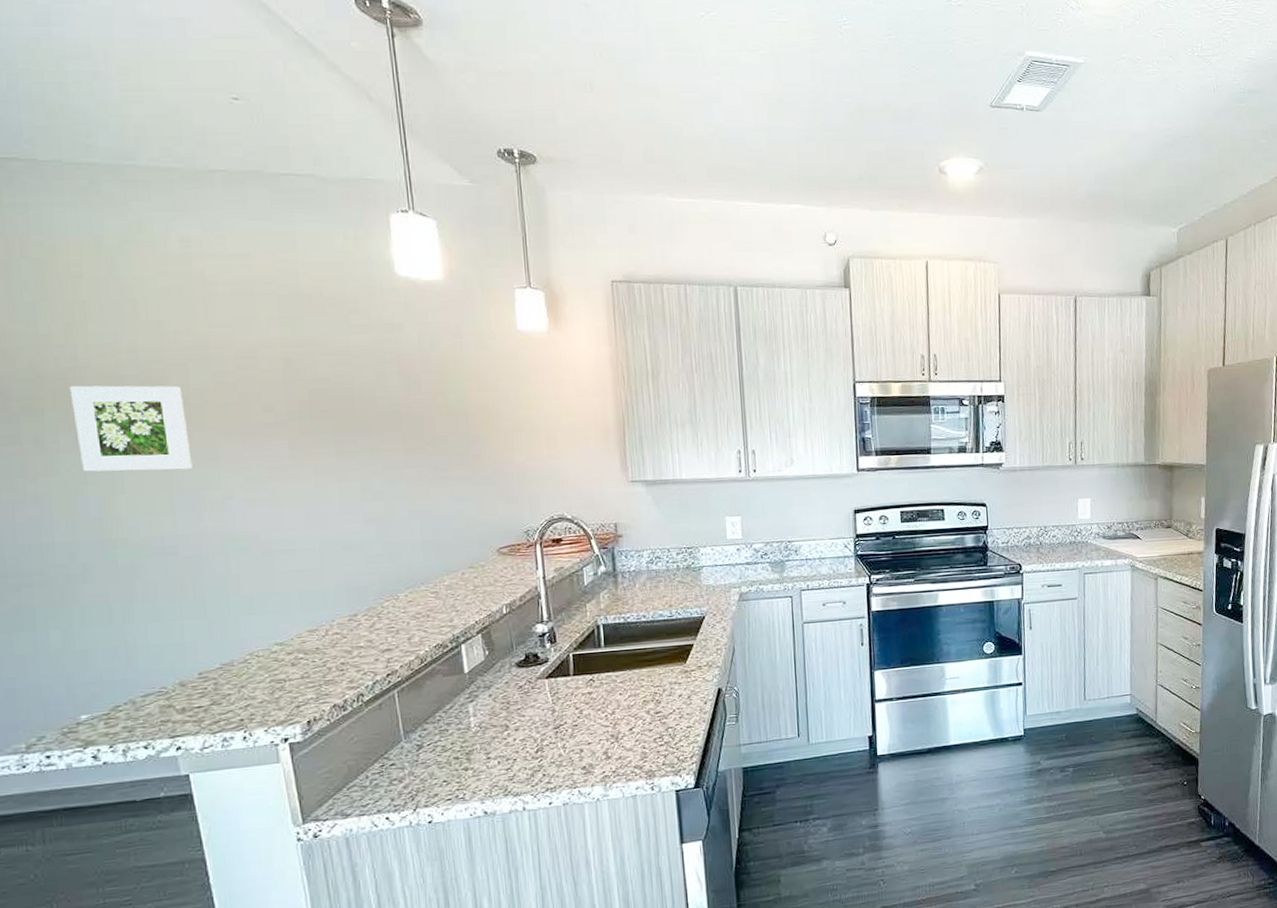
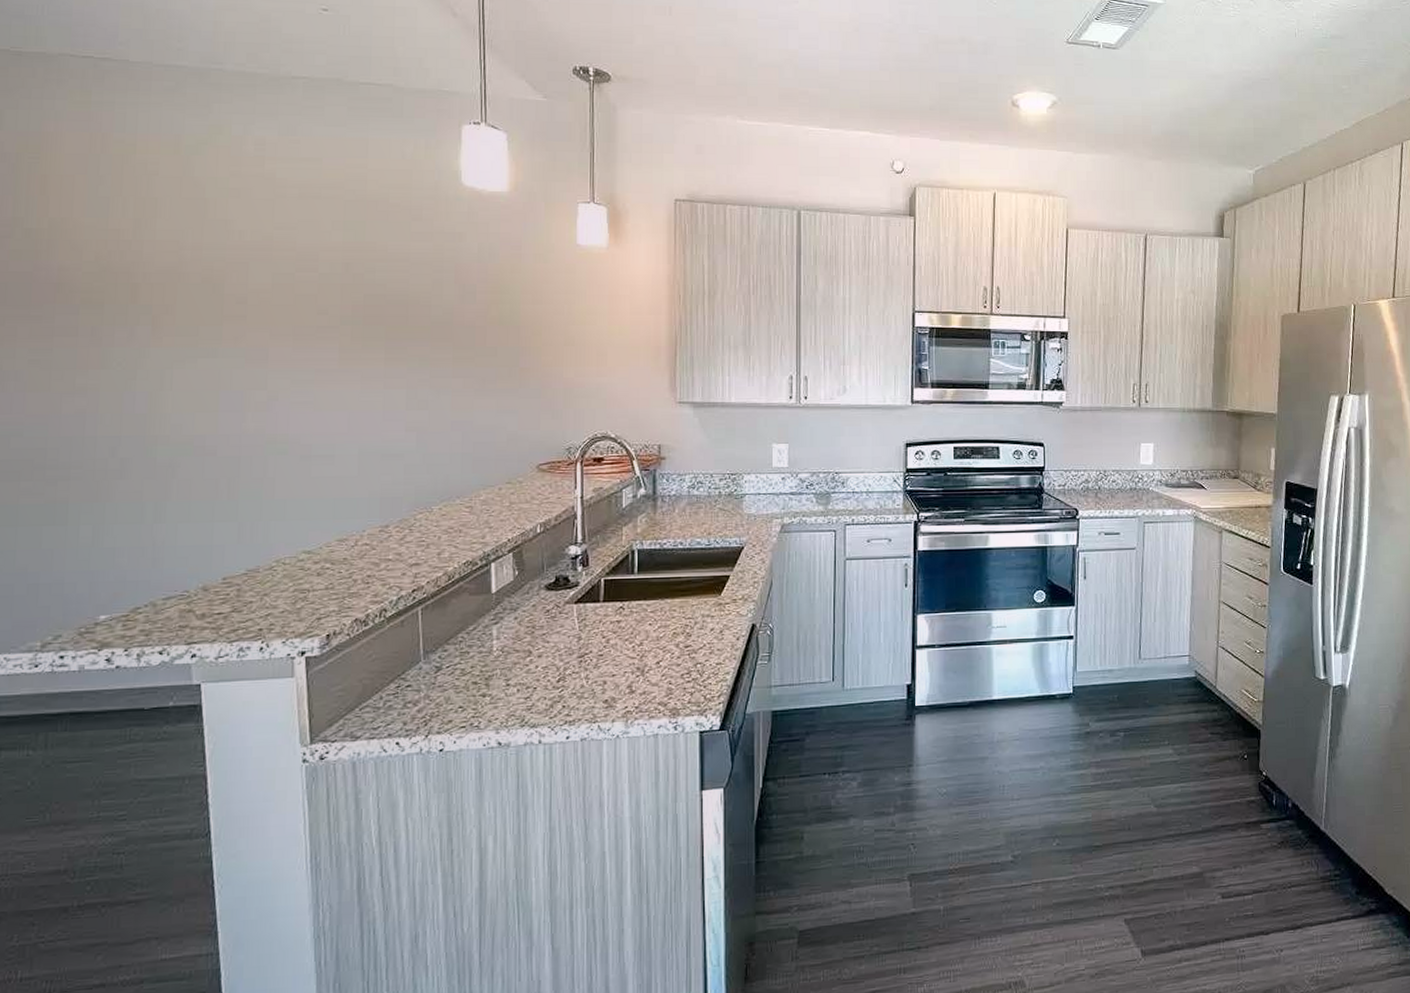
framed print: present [69,385,193,472] -> none [131,280,242,369]

